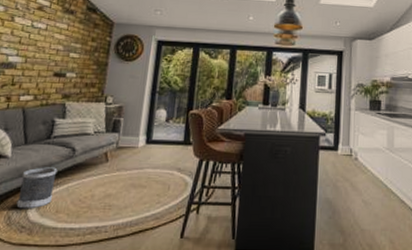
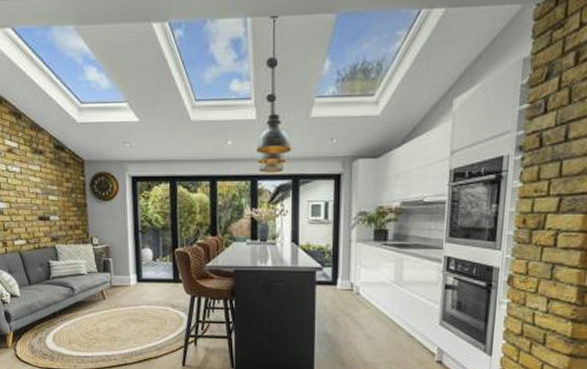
wastebasket: present [16,167,58,209] -> none [34,304,64,340]

